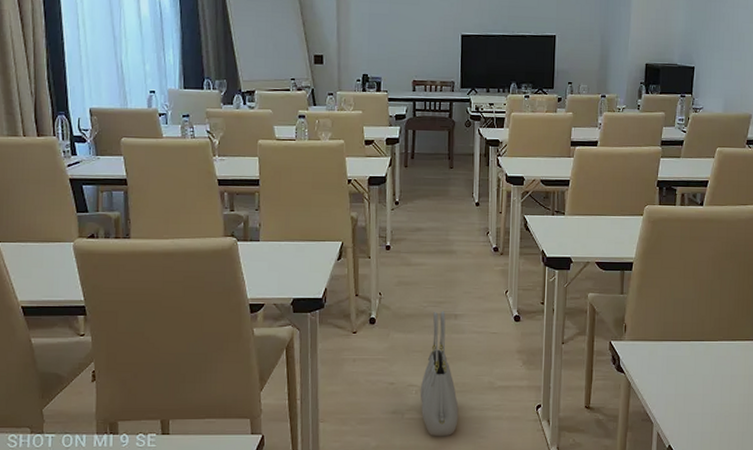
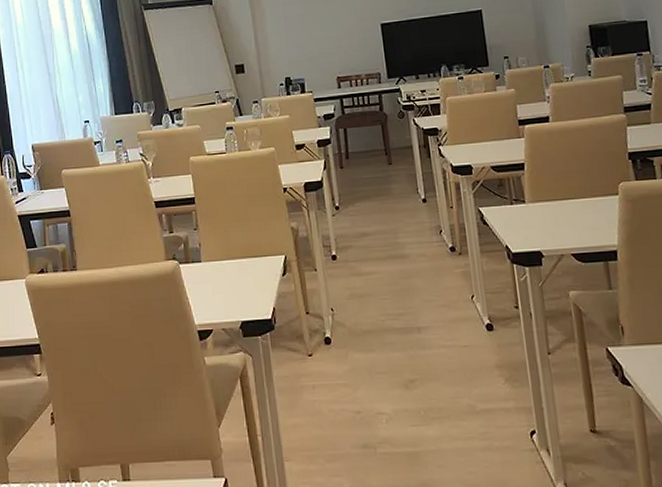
handbag: present [420,311,459,437] -> none [390,324,440,475]

